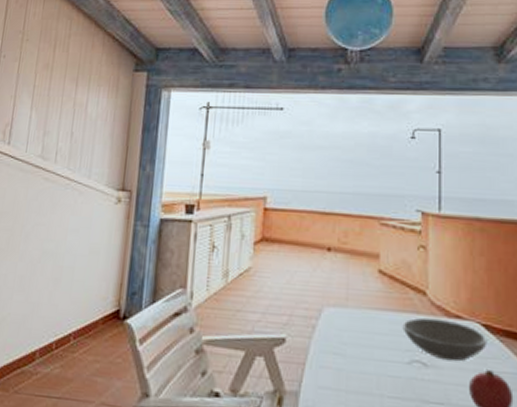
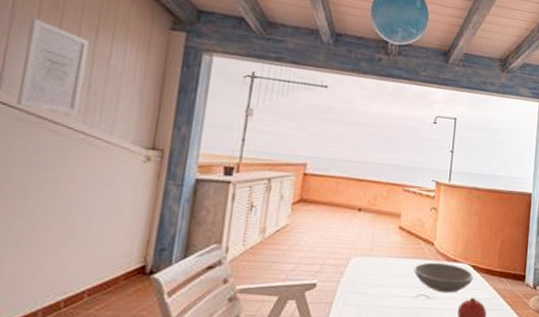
wall art: none [21,79,72,162] -> present [17,18,90,115]

